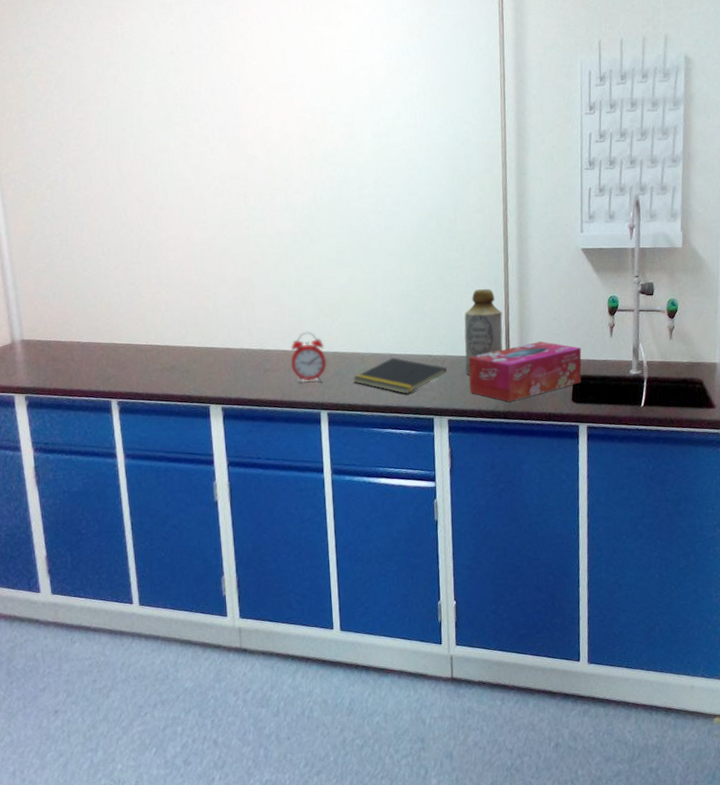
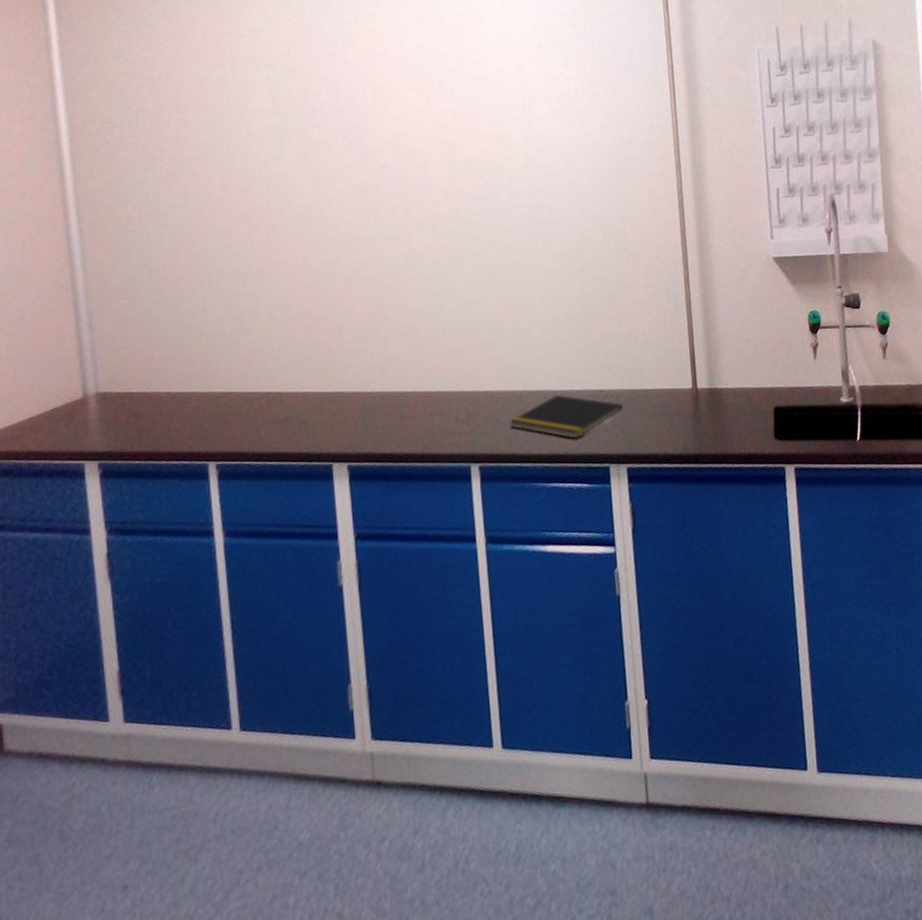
alarm clock: present [290,331,327,384] -> none [432,367,478,432]
bottle: present [464,289,503,376] -> none [640,308,688,413]
tissue box: present [468,341,582,402] -> none [648,368,784,443]

